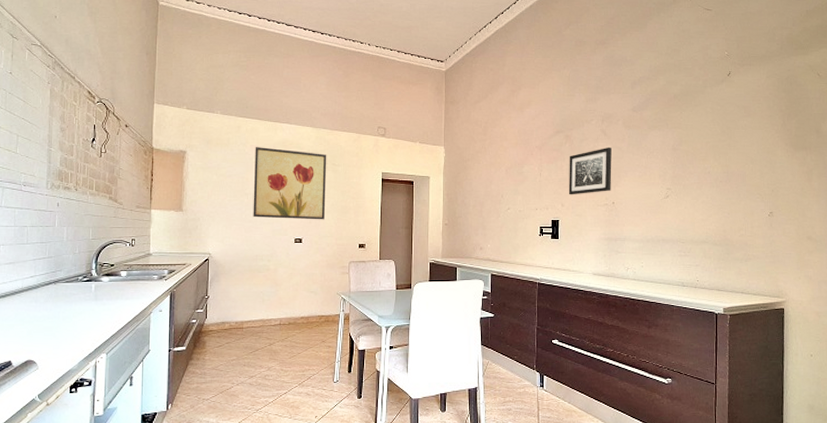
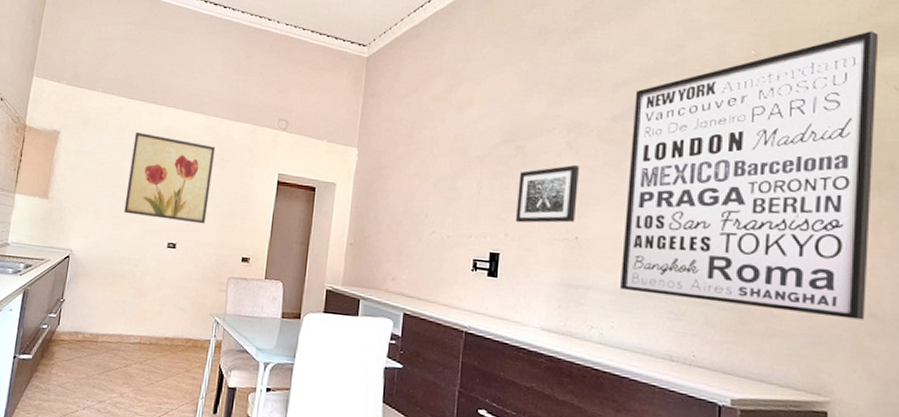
wall art: none [645,33,807,242] -> present [620,31,879,320]

